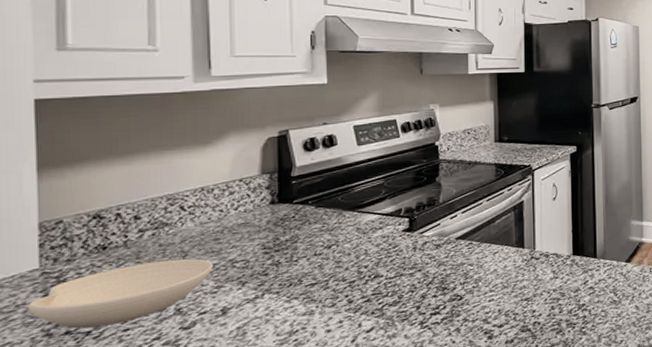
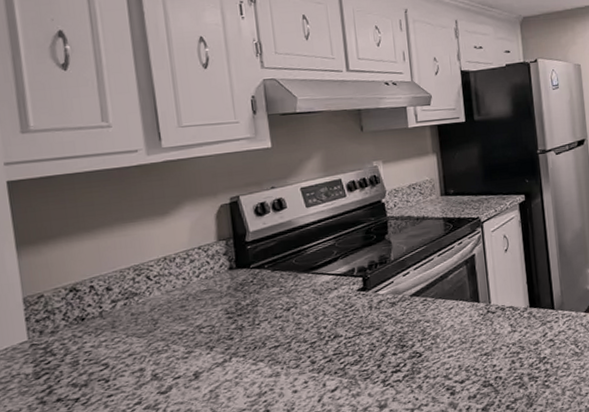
bowl: present [28,258,213,329] -> none [22,325,182,396]

